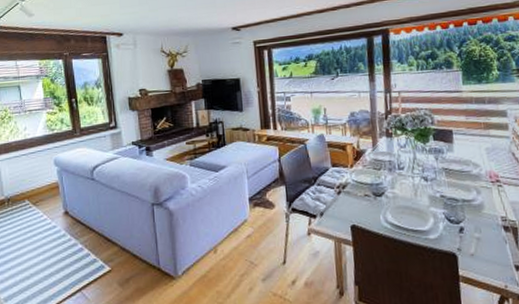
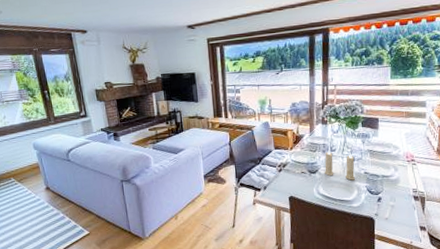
candle: none [391,168,431,206] -> present [324,150,356,181]

